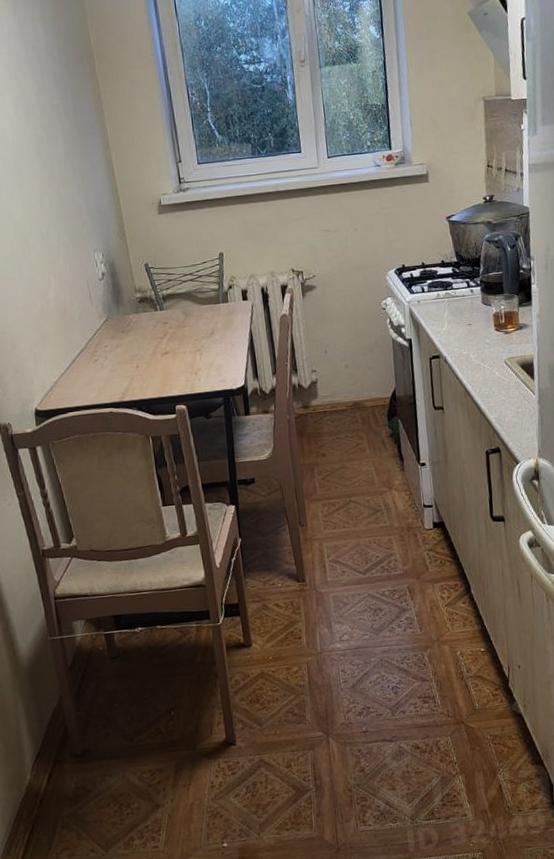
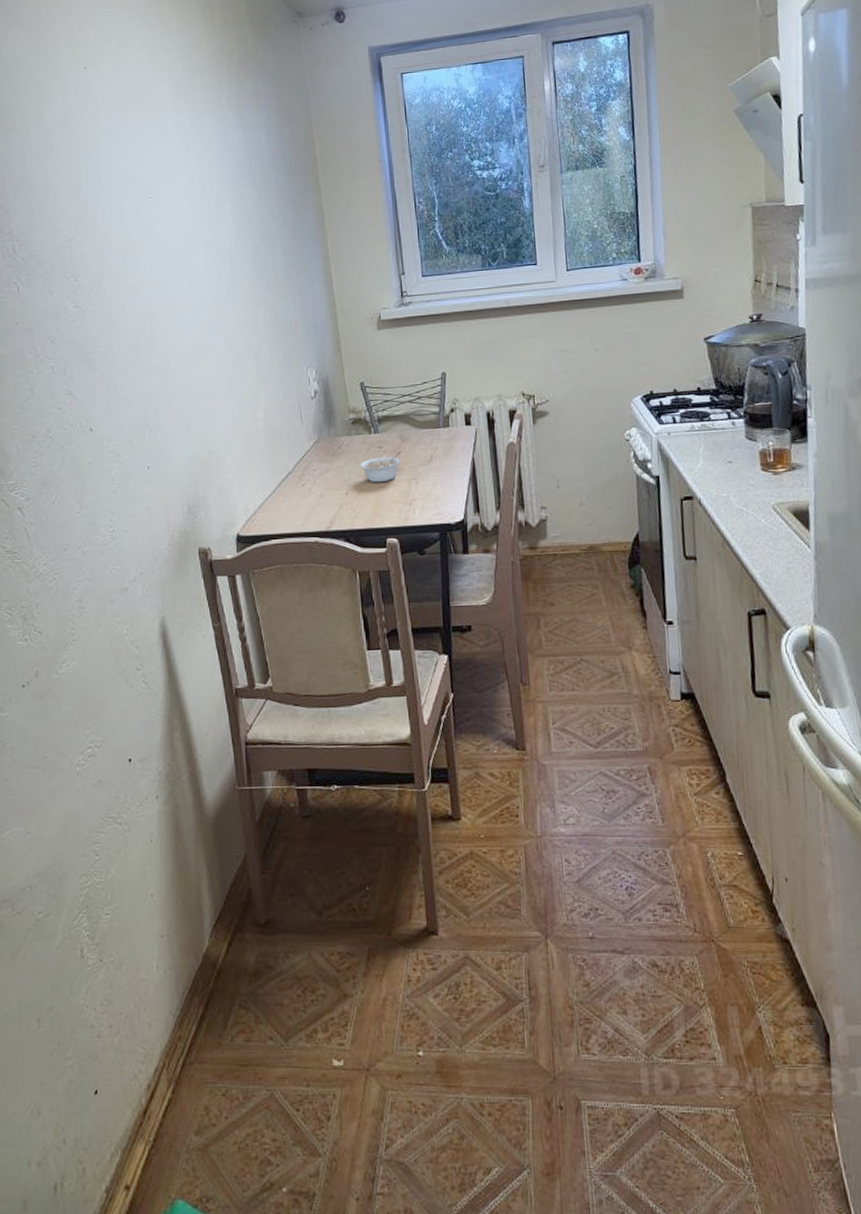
legume: none [148,326,186,356] -> present [360,452,402,483]

